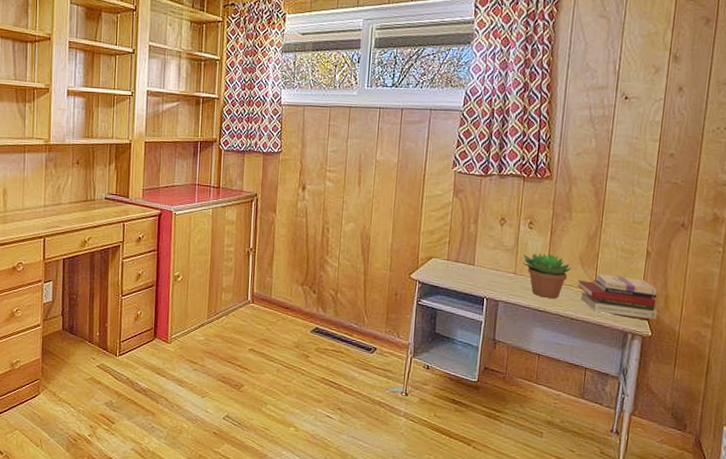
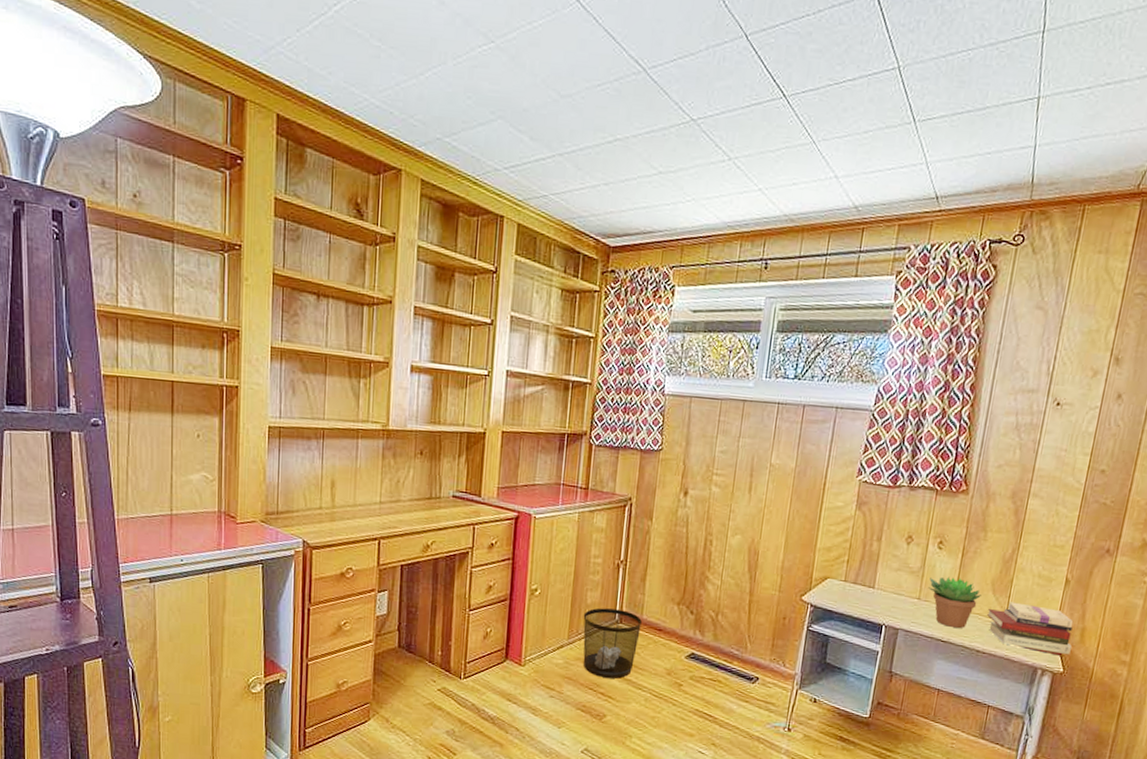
waste bin: none [220,290,271,352] -> present [583,608,642,679]

